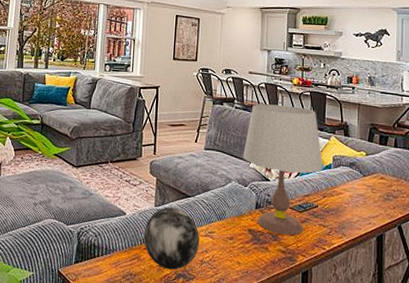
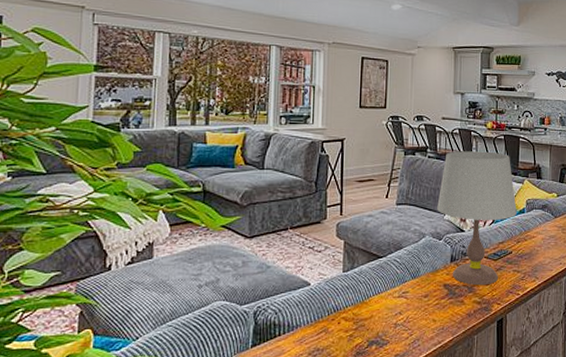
decorative orb: present [143,207,200,270] -> none [331,271,394,339]

